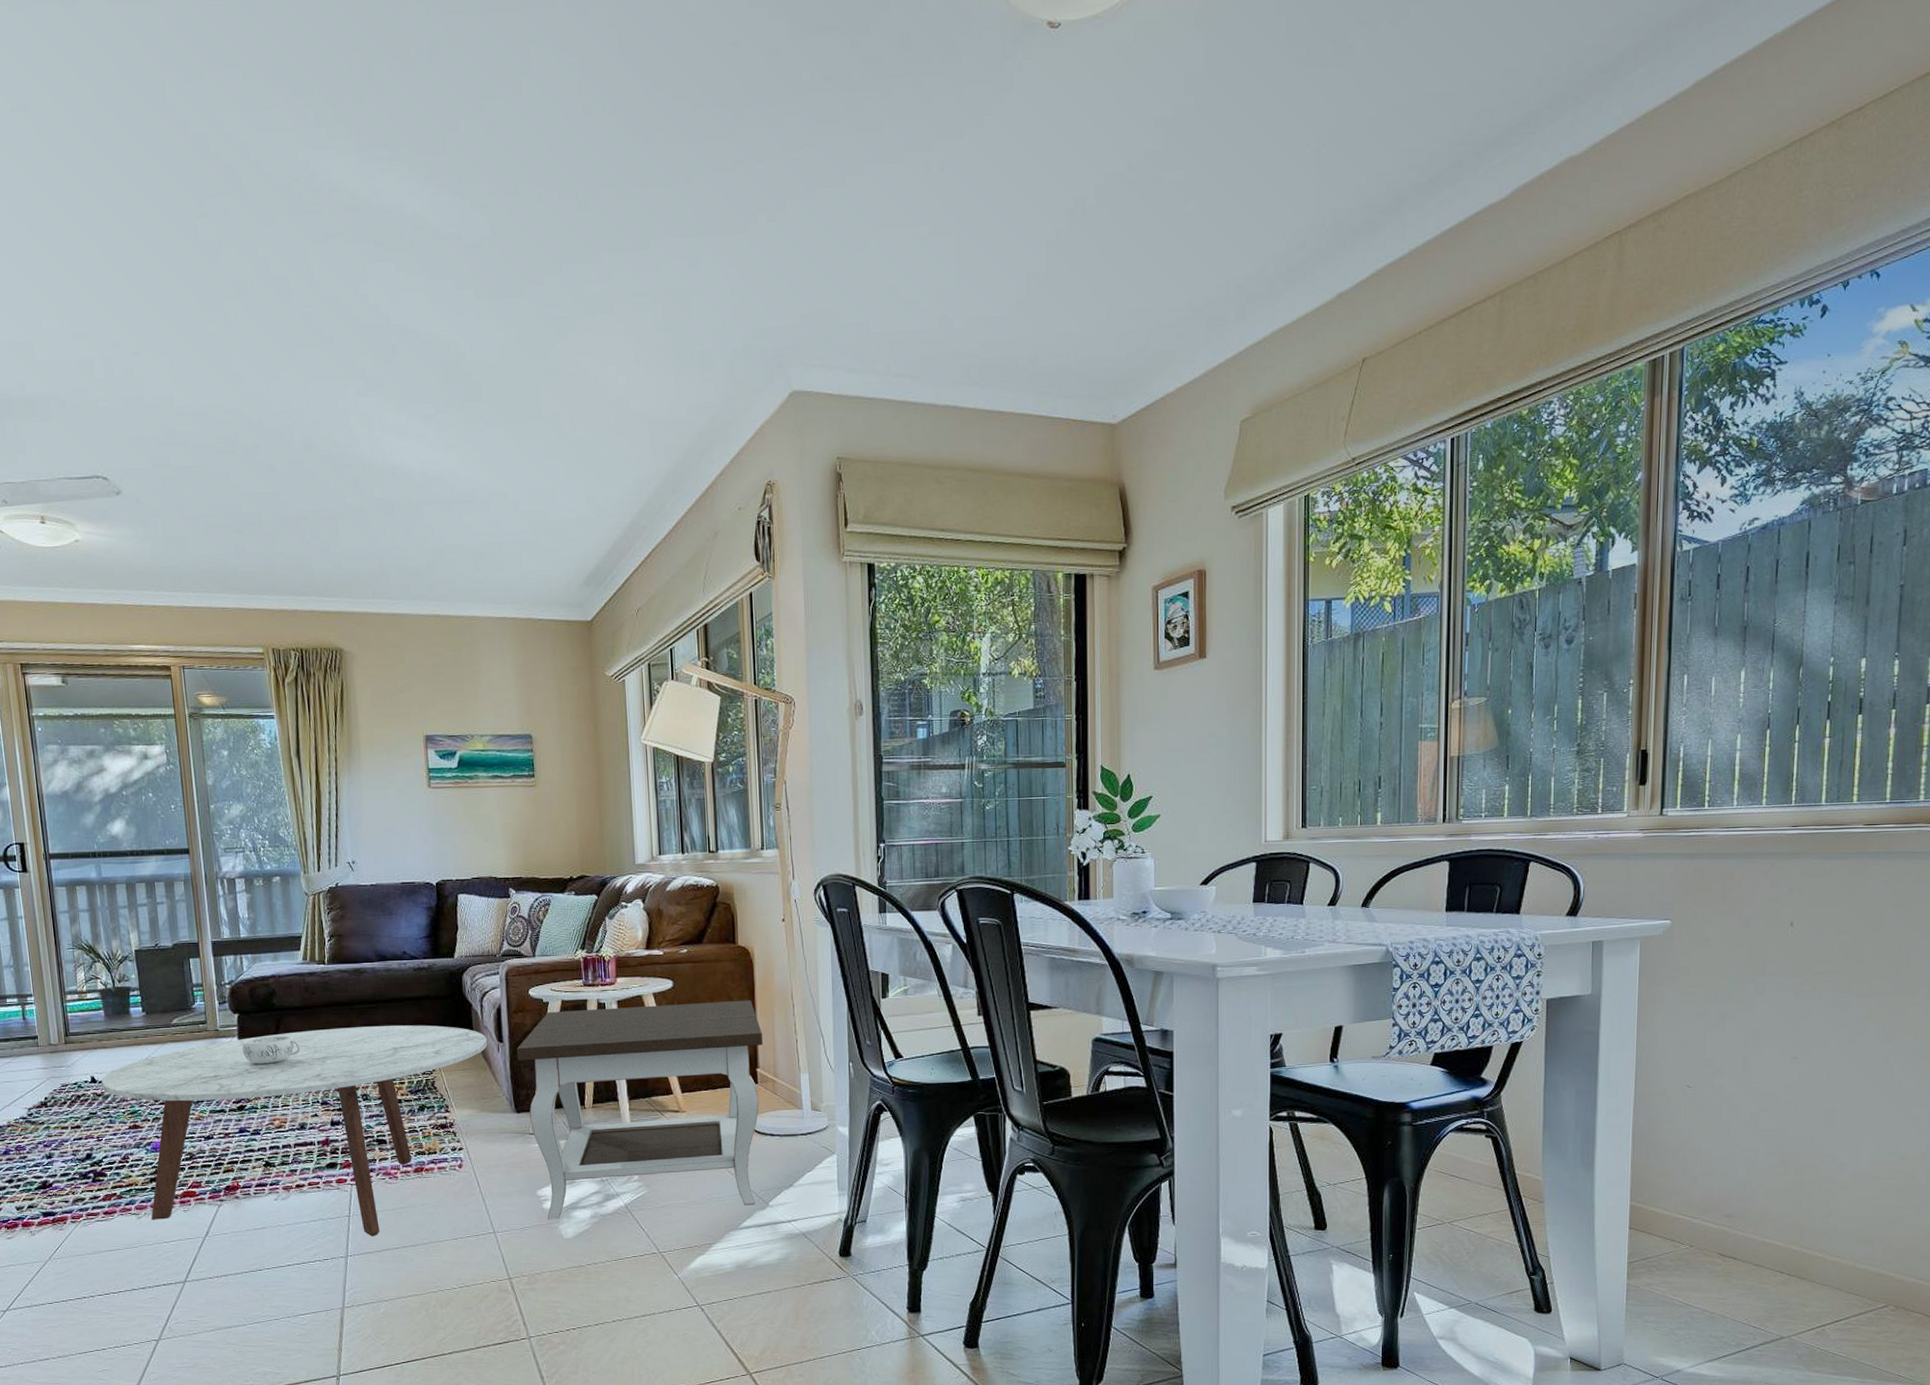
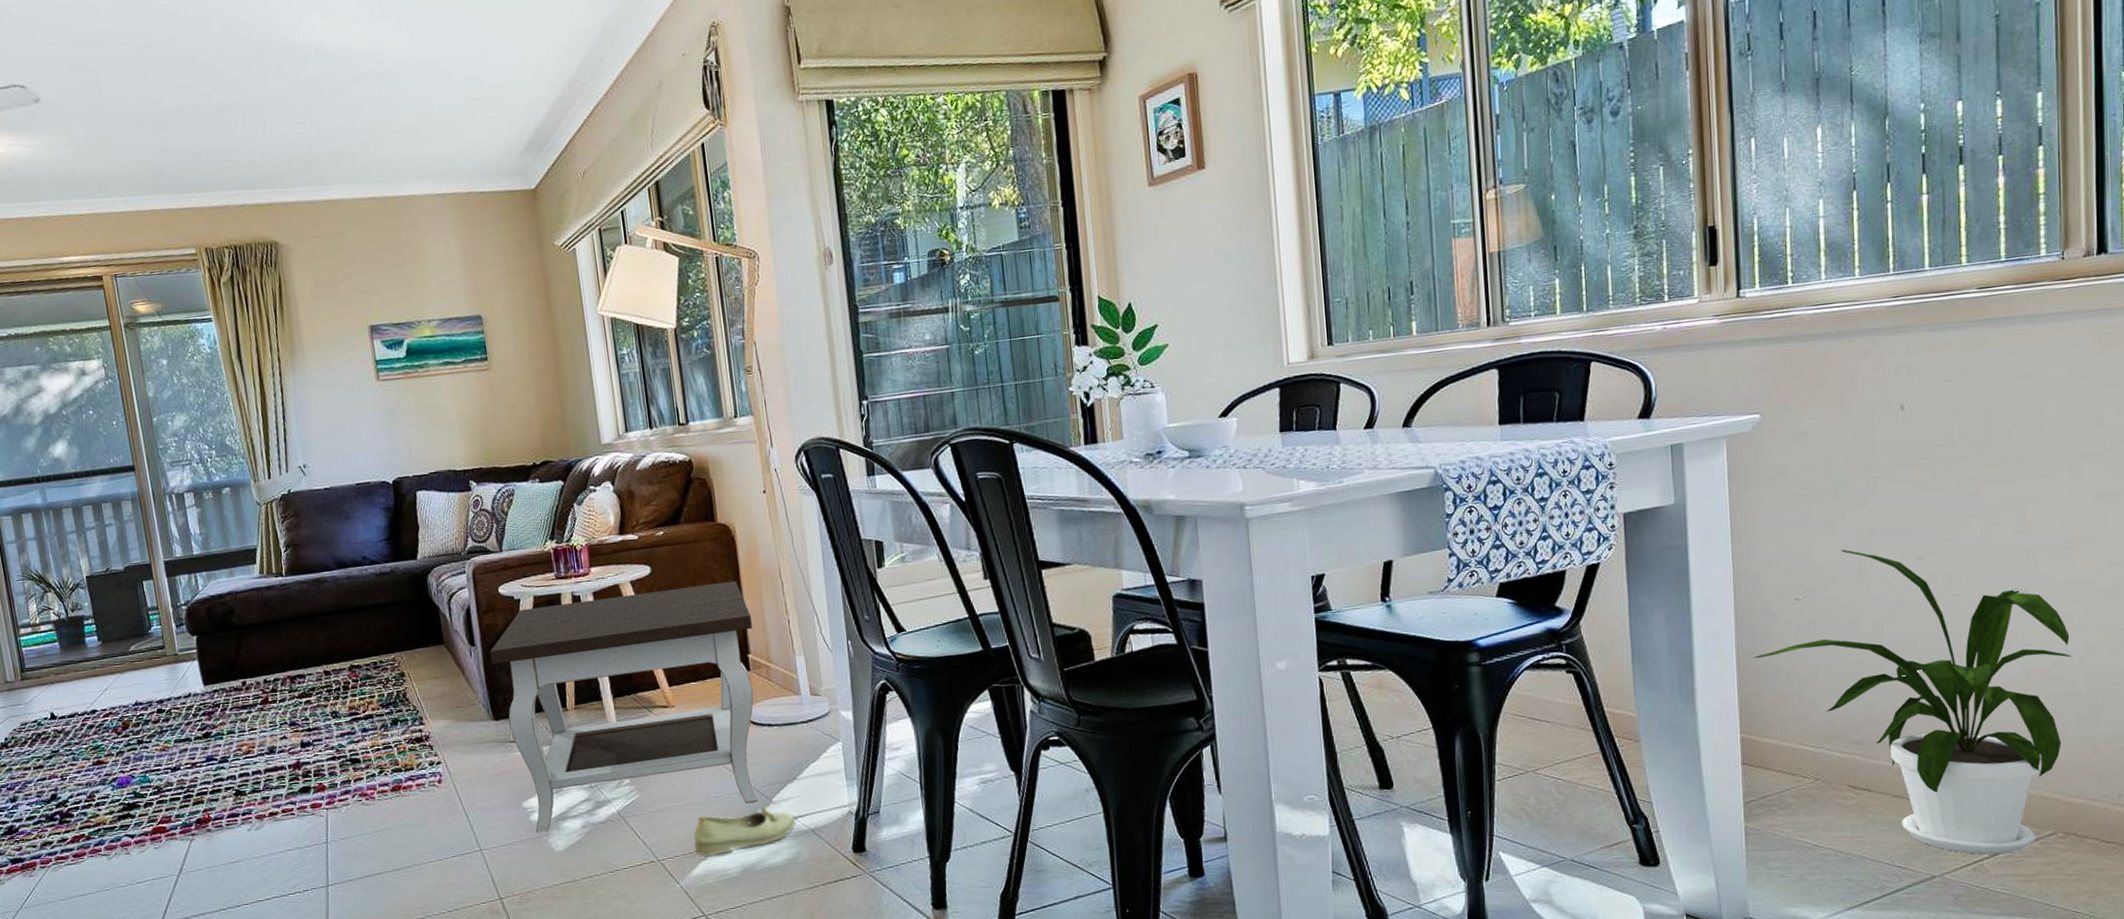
coffee table: present [101,1025,488,1237] -> none [61,632,459,863]
decorative bowl: present [242,1035,301,1065] -> none [203,654,265,688]
shoe: none [694,1209,790,1252] -> present [694,807,797,856]
house plant: none [1647,1045,1915,1322] -> present [1753,549,2072,855]

